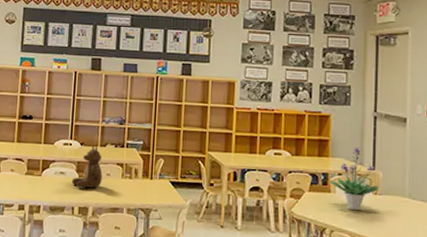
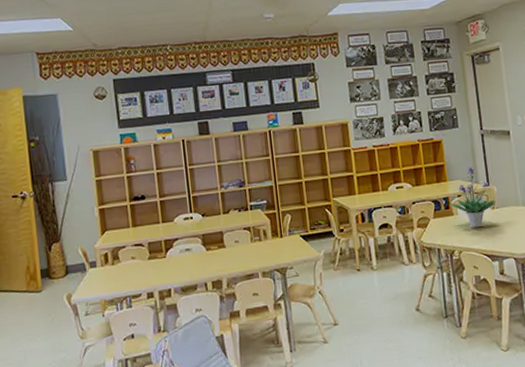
teddy bear: present [71,145,103,188] -> none [199,214,232,262]

